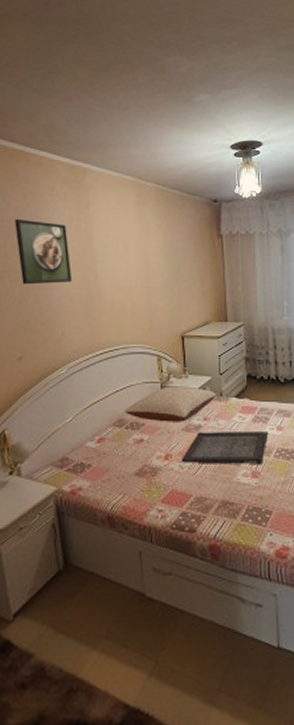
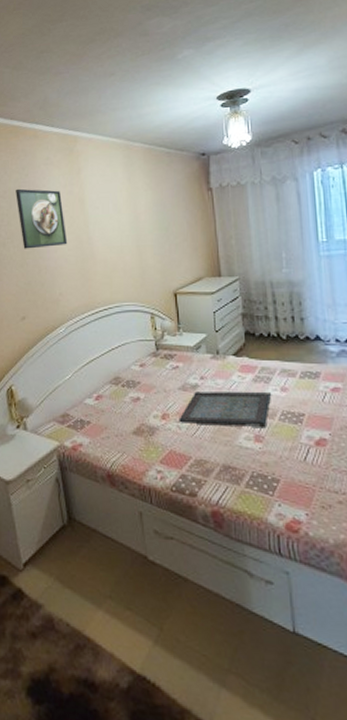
pillow: present [124,386,217,422] -> none [120,344,214,381]

